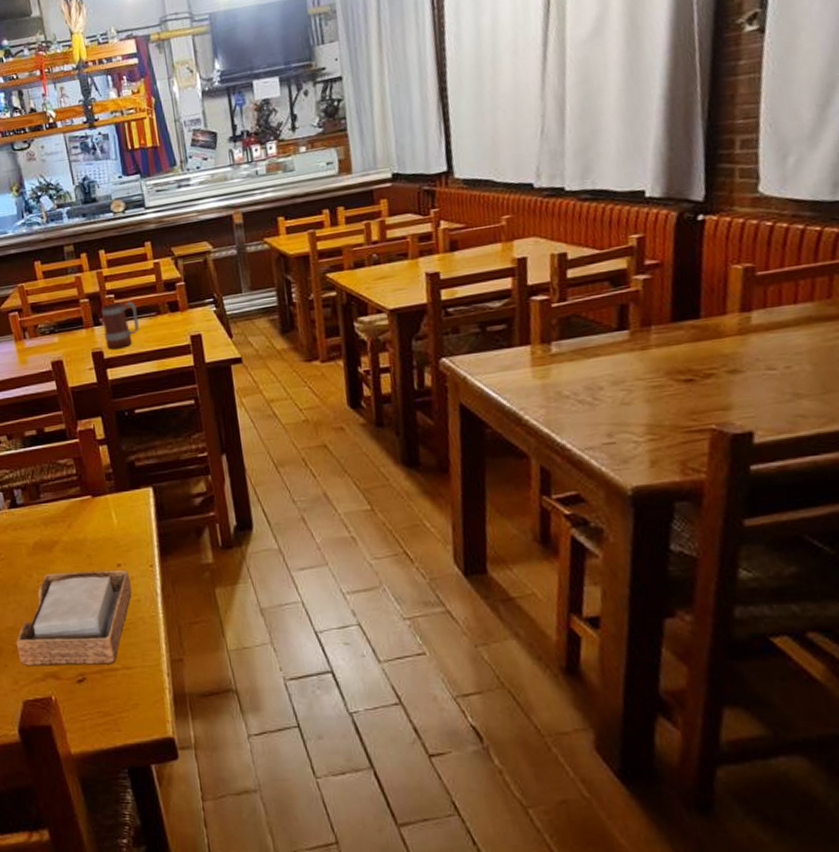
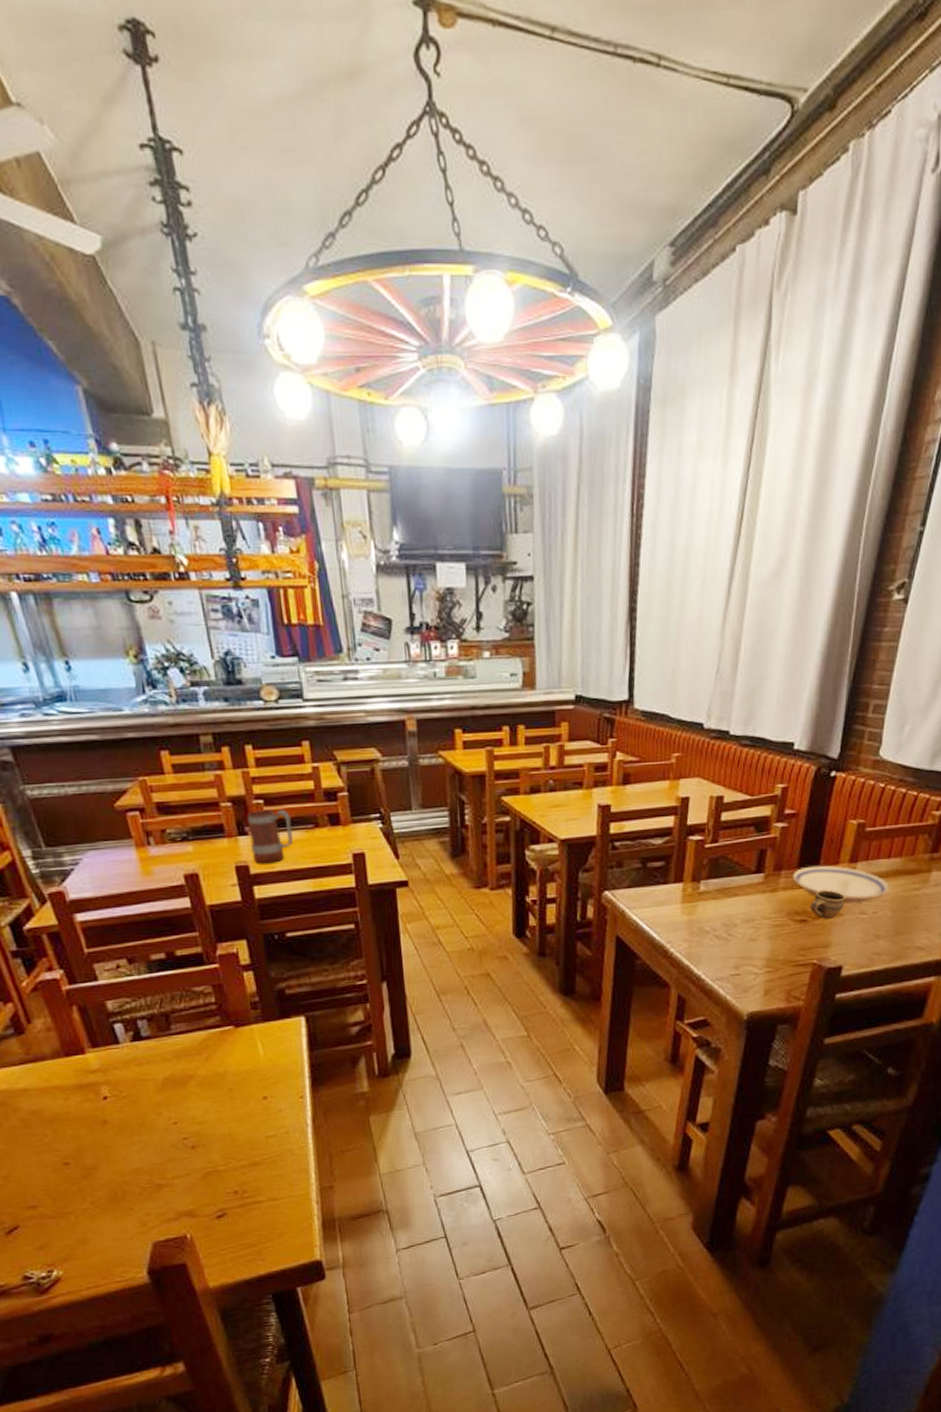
napkin holder: present [16,569,132,666] -> none [142,1102,279,1207]
plate: none [666,316,803,357] -> present [793,865,889,902]
cup: none [695,343,743,377] -> present [810,890,846,919]

